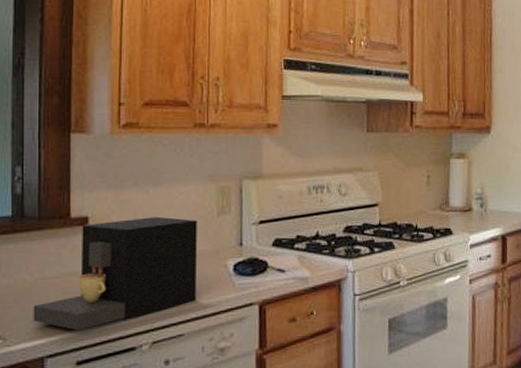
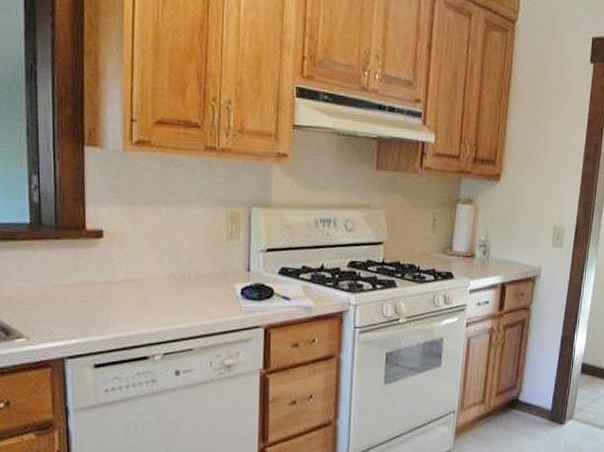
coffee maker: present [33,216,198,331] -> none [53,235,207,336]

